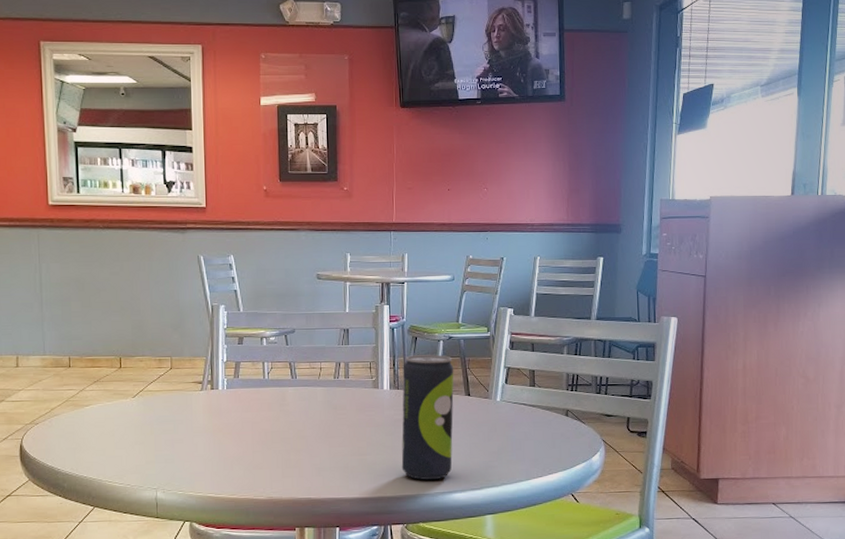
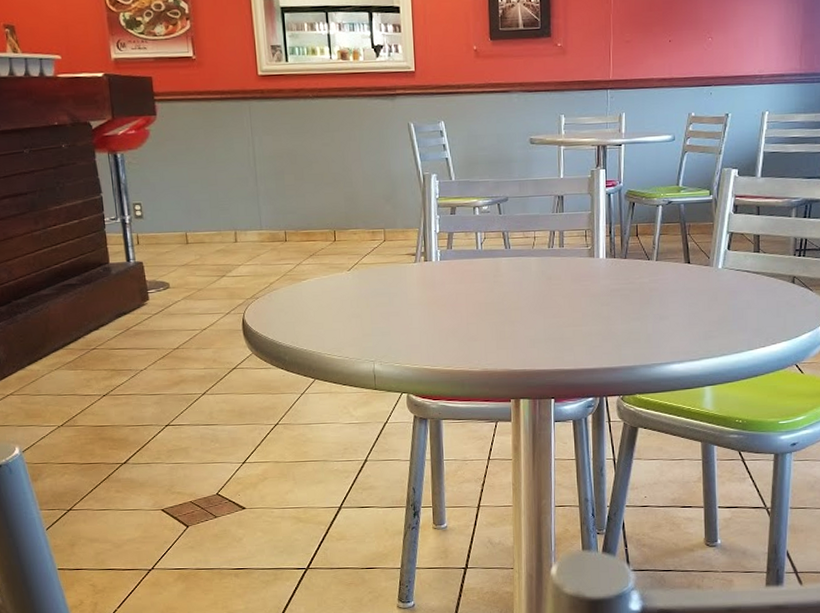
beverage can: present [401,355,454,481] -> none [617,220,674,352]

